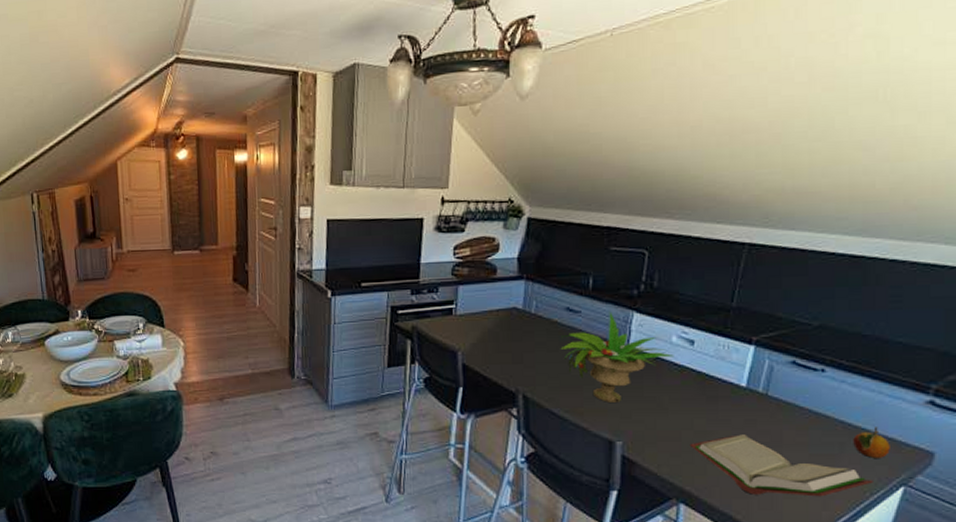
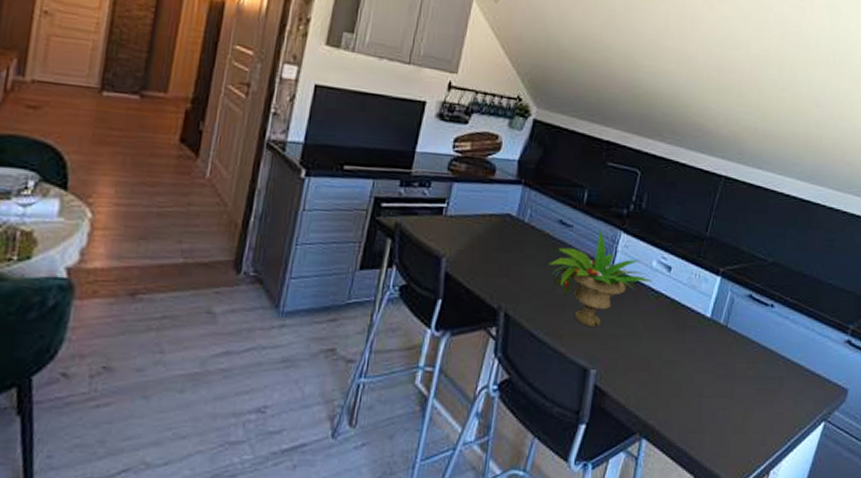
book: present [689,434,873,497] -> none [657,366,802,432]
fruit: present [853,427,890,458] -> none [790,363,817,394]

